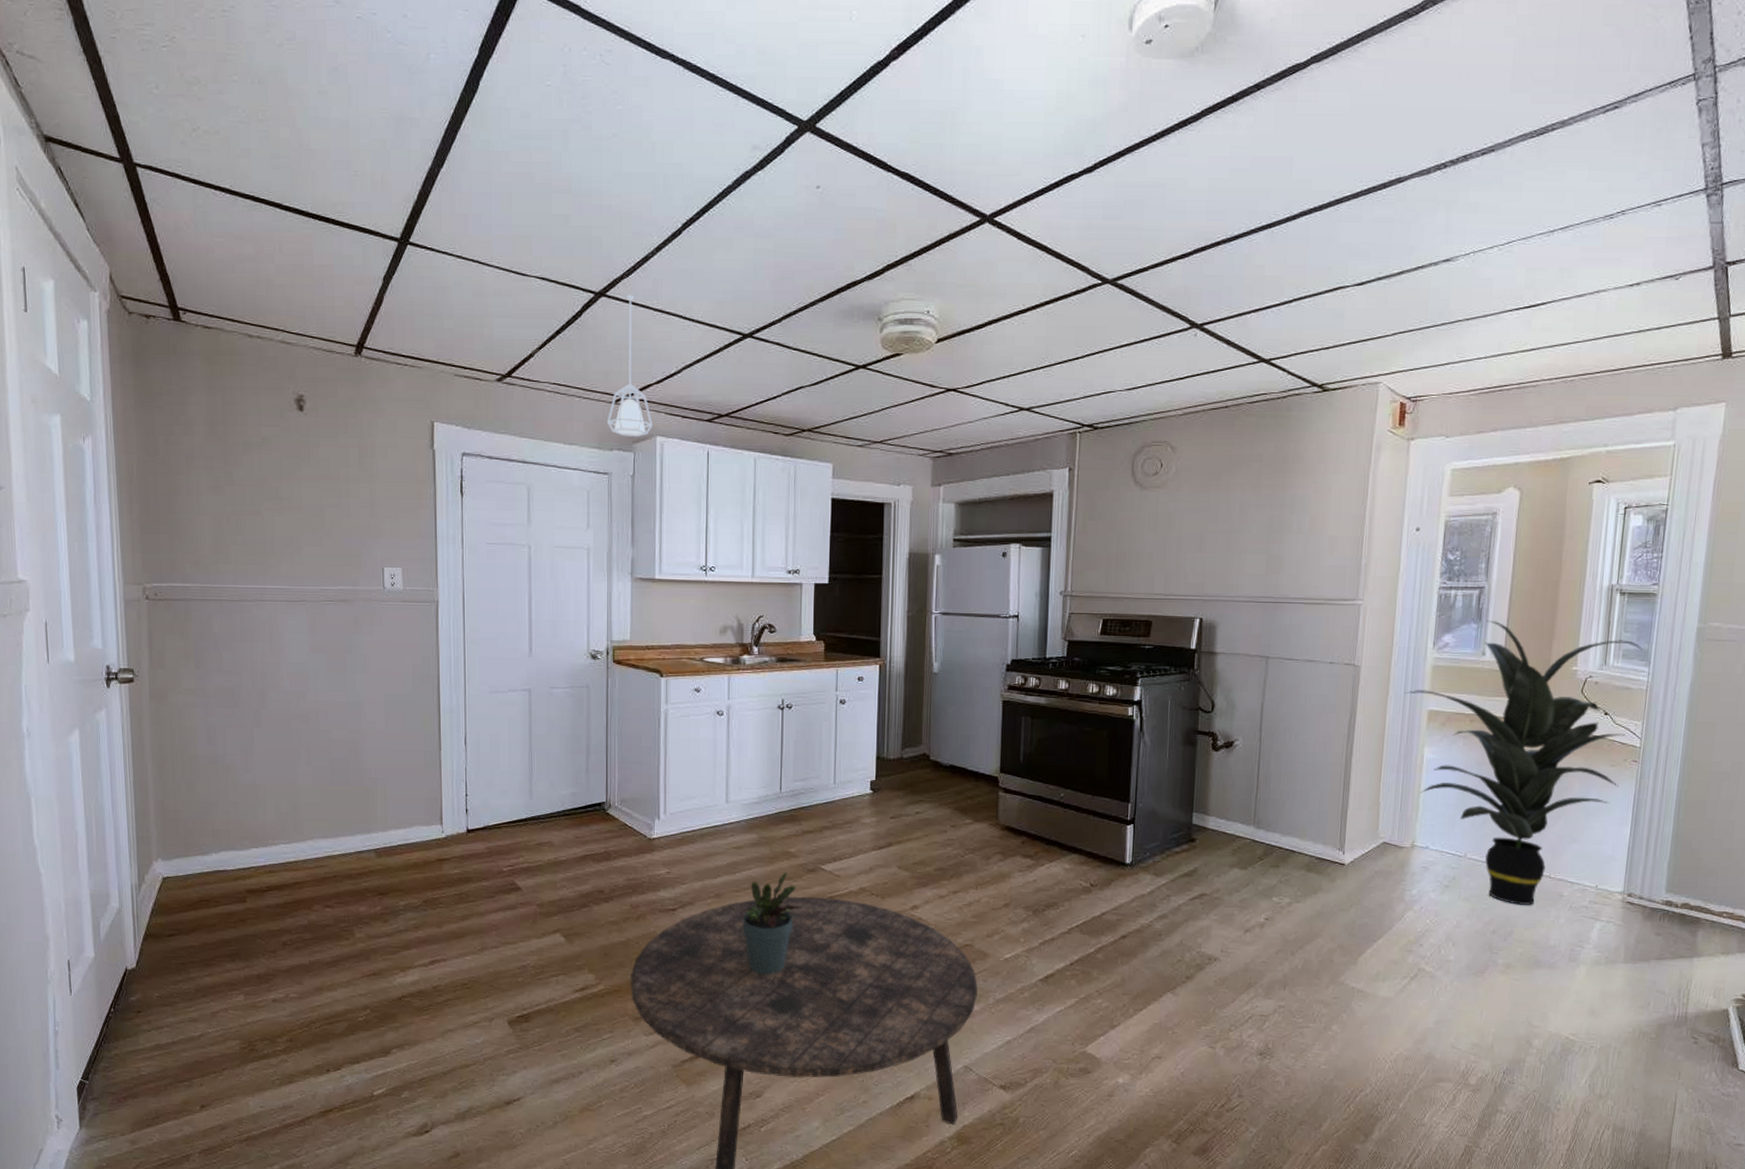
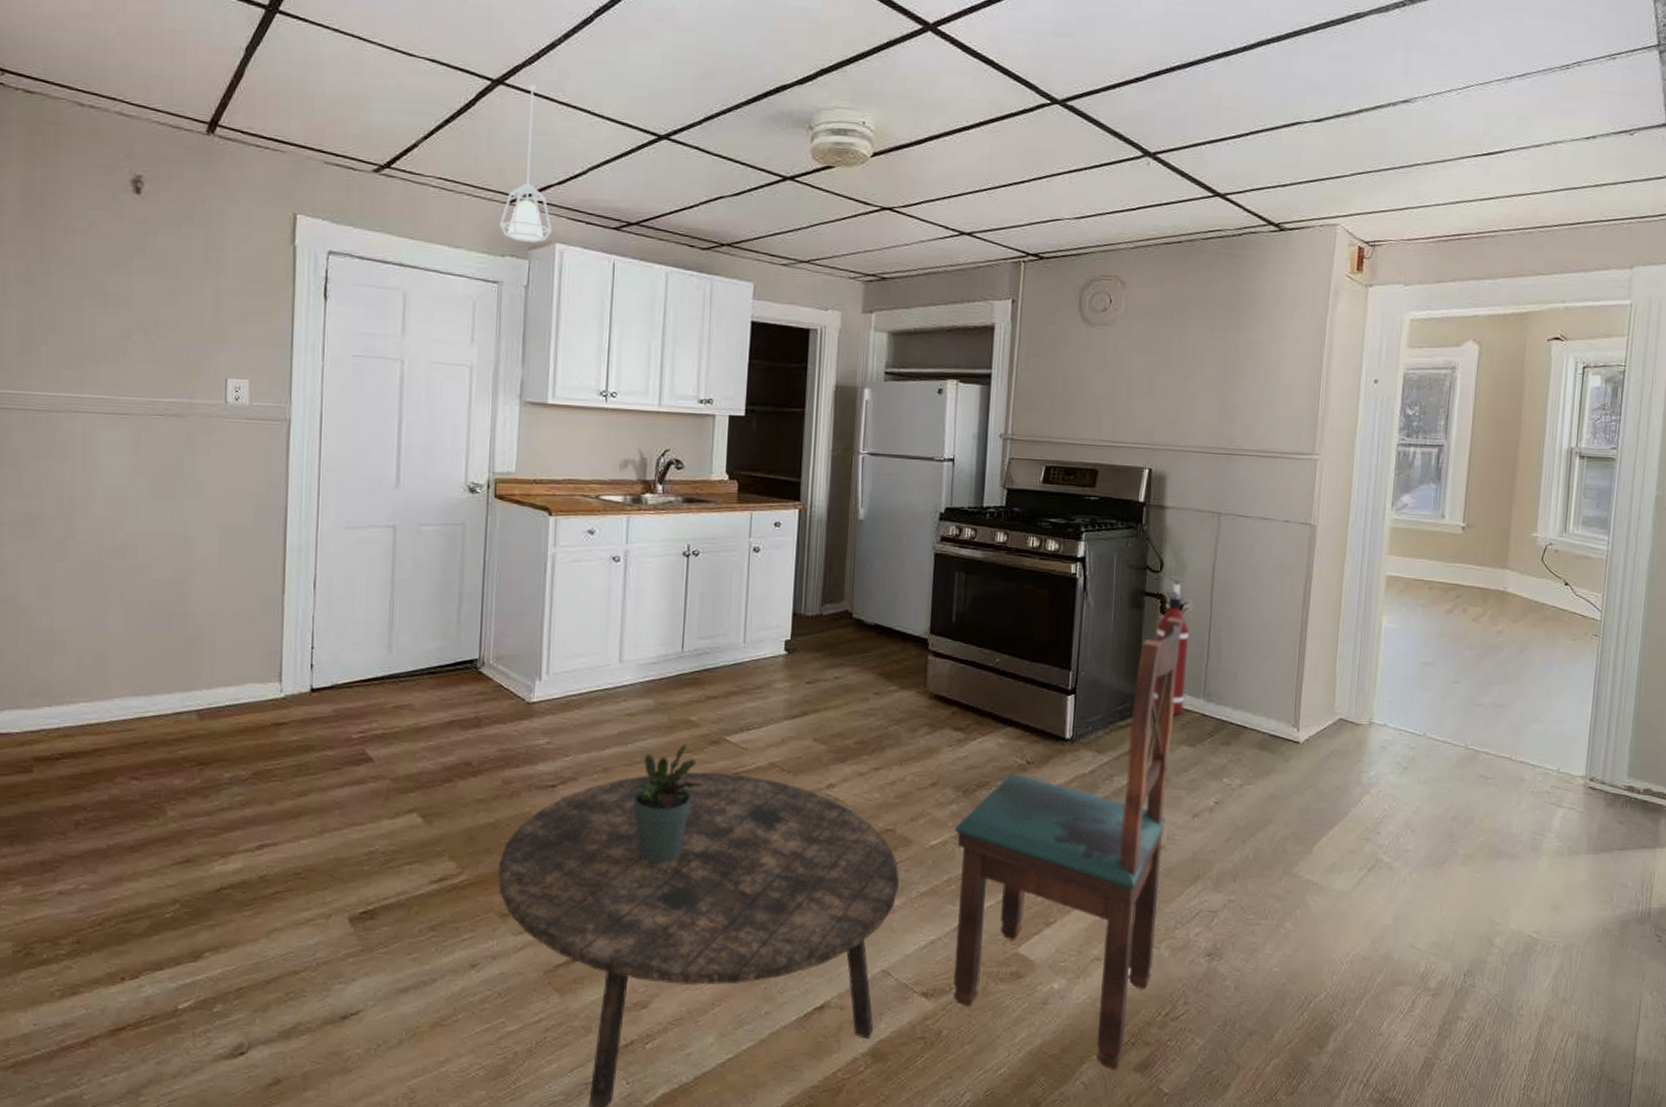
dining chair: none [1025,752,1235,1155] -> present [952,616,1184,1071]
fire extinguisher: none [1206,716,1239,841] -> present [1152,576,1189,715]
indoor plant: present [1404,620,1644,906] -> none [1362,480,1604,790]

